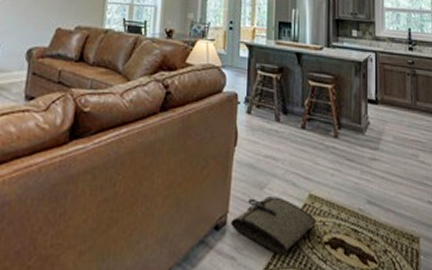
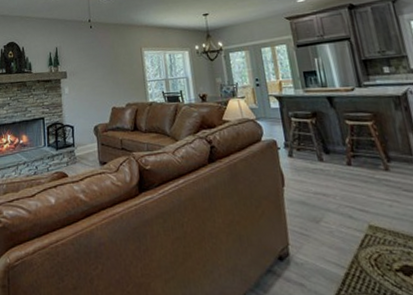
tool roll: present [231,197,316,255] -> none [293,229,382,282]

